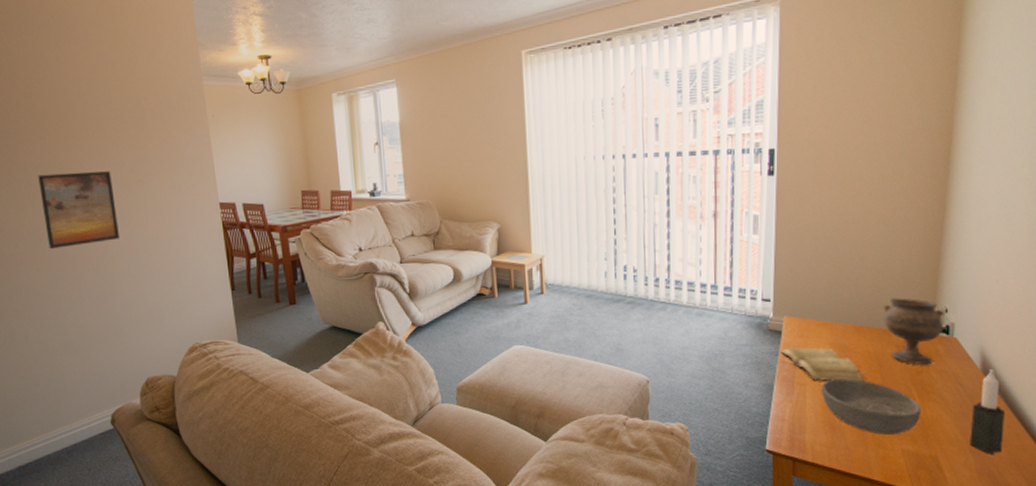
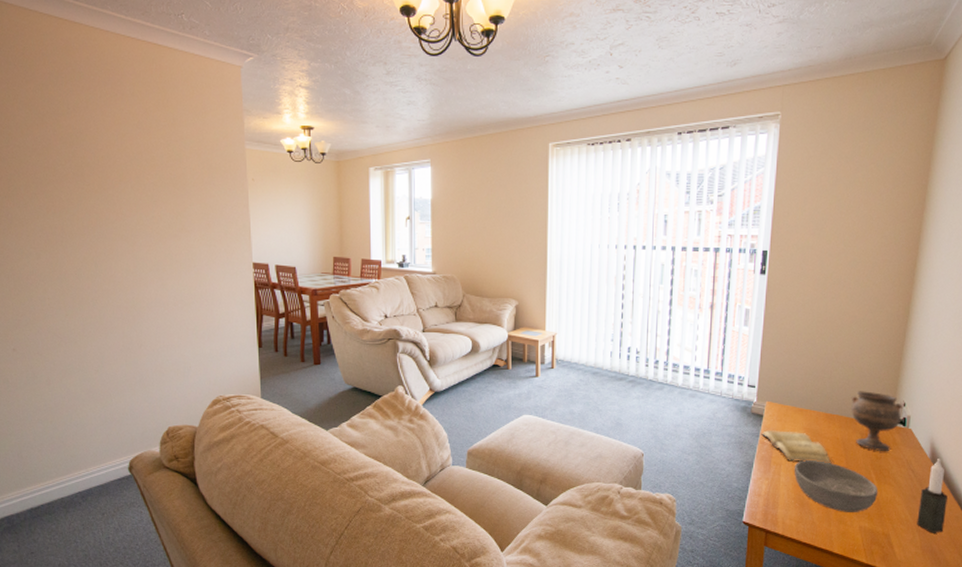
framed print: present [38,171,120,250] -> none [73,223,151,297]

